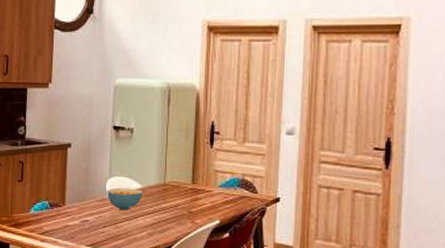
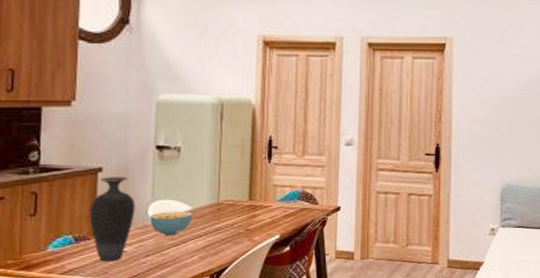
vase: none [61,152,96,228] -> present [89,176,136,262]

